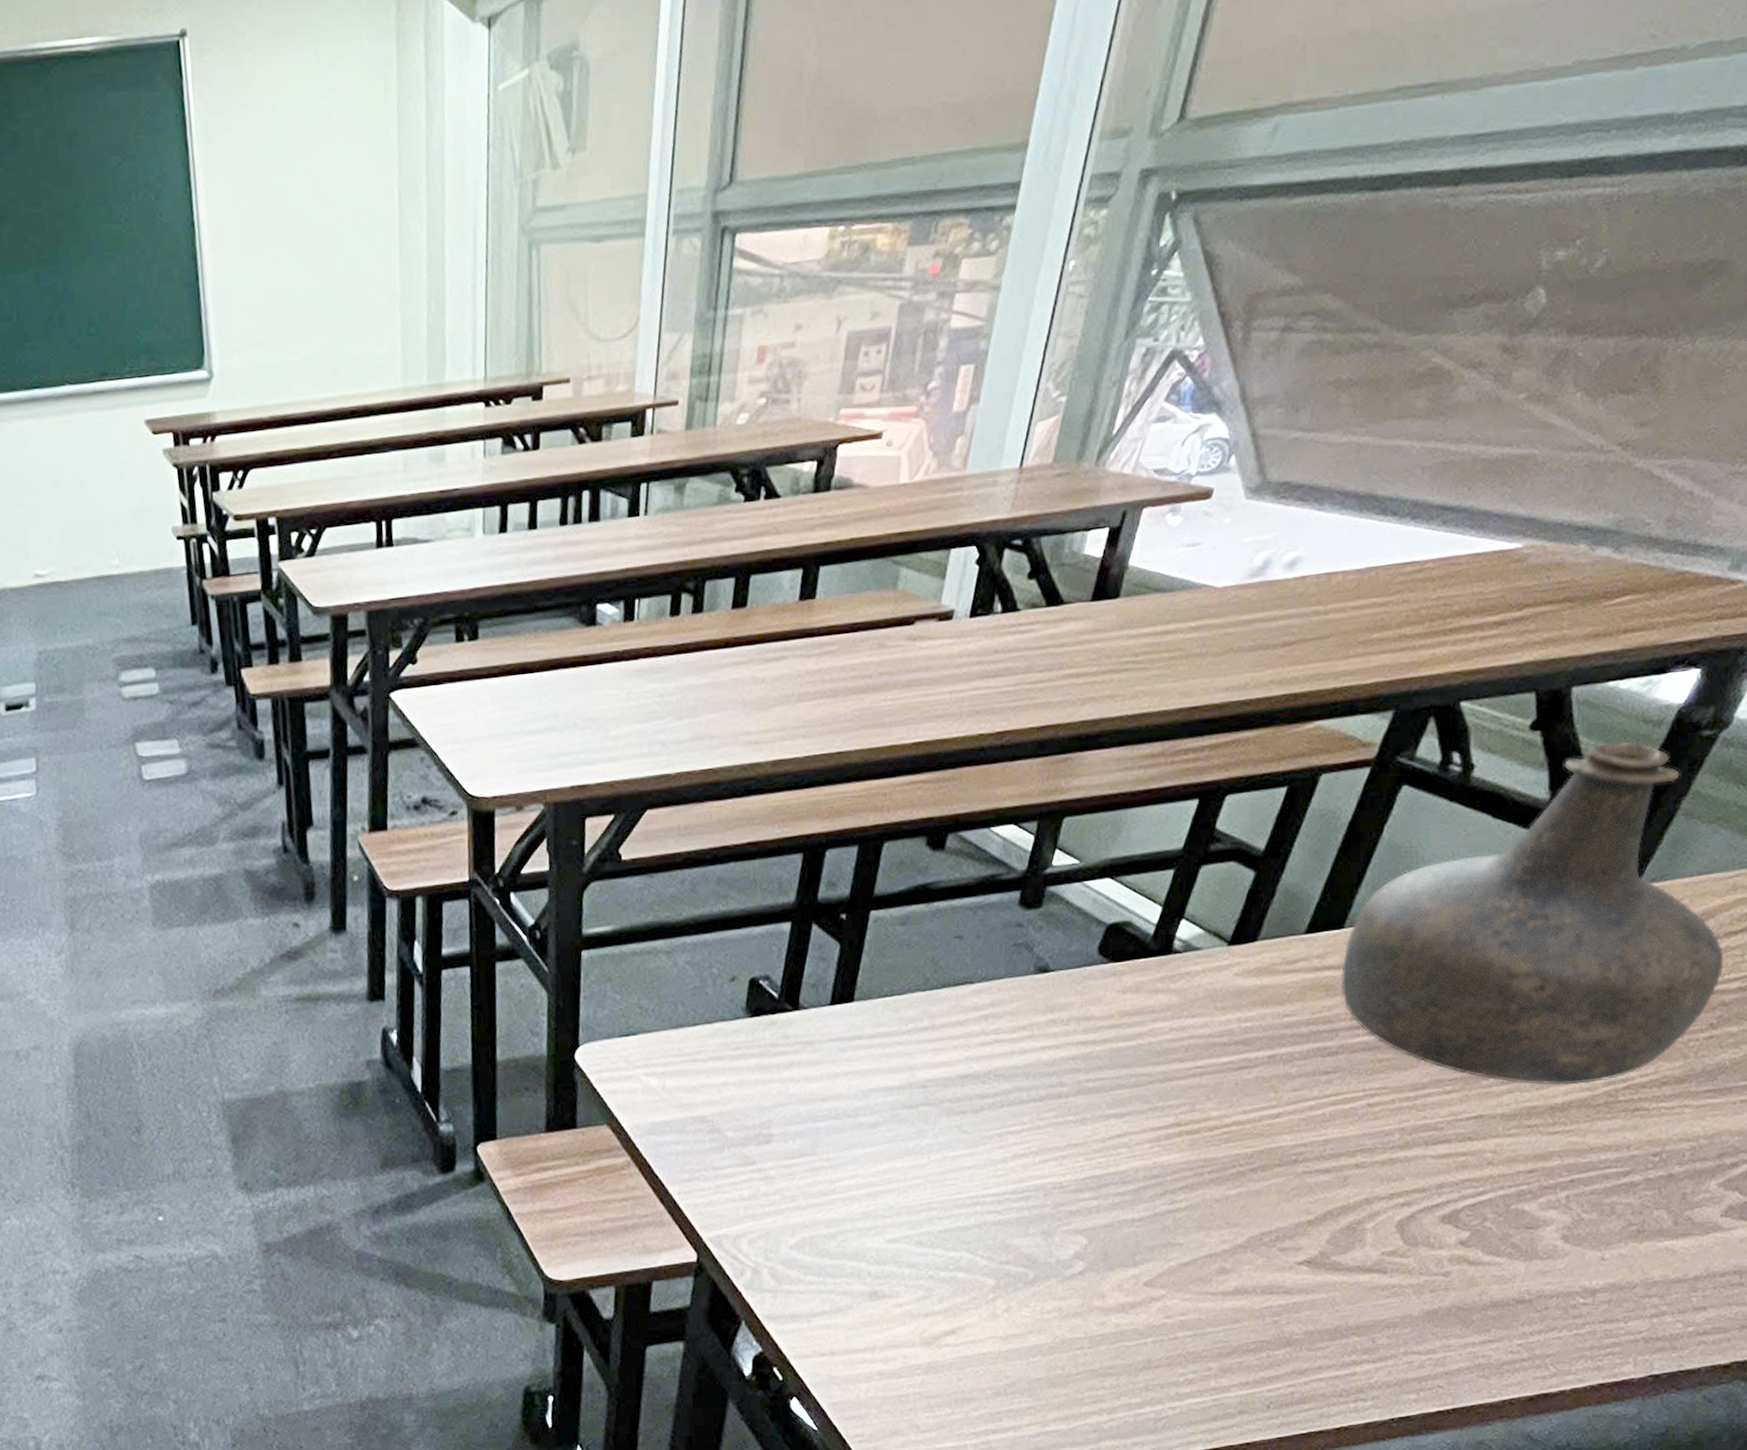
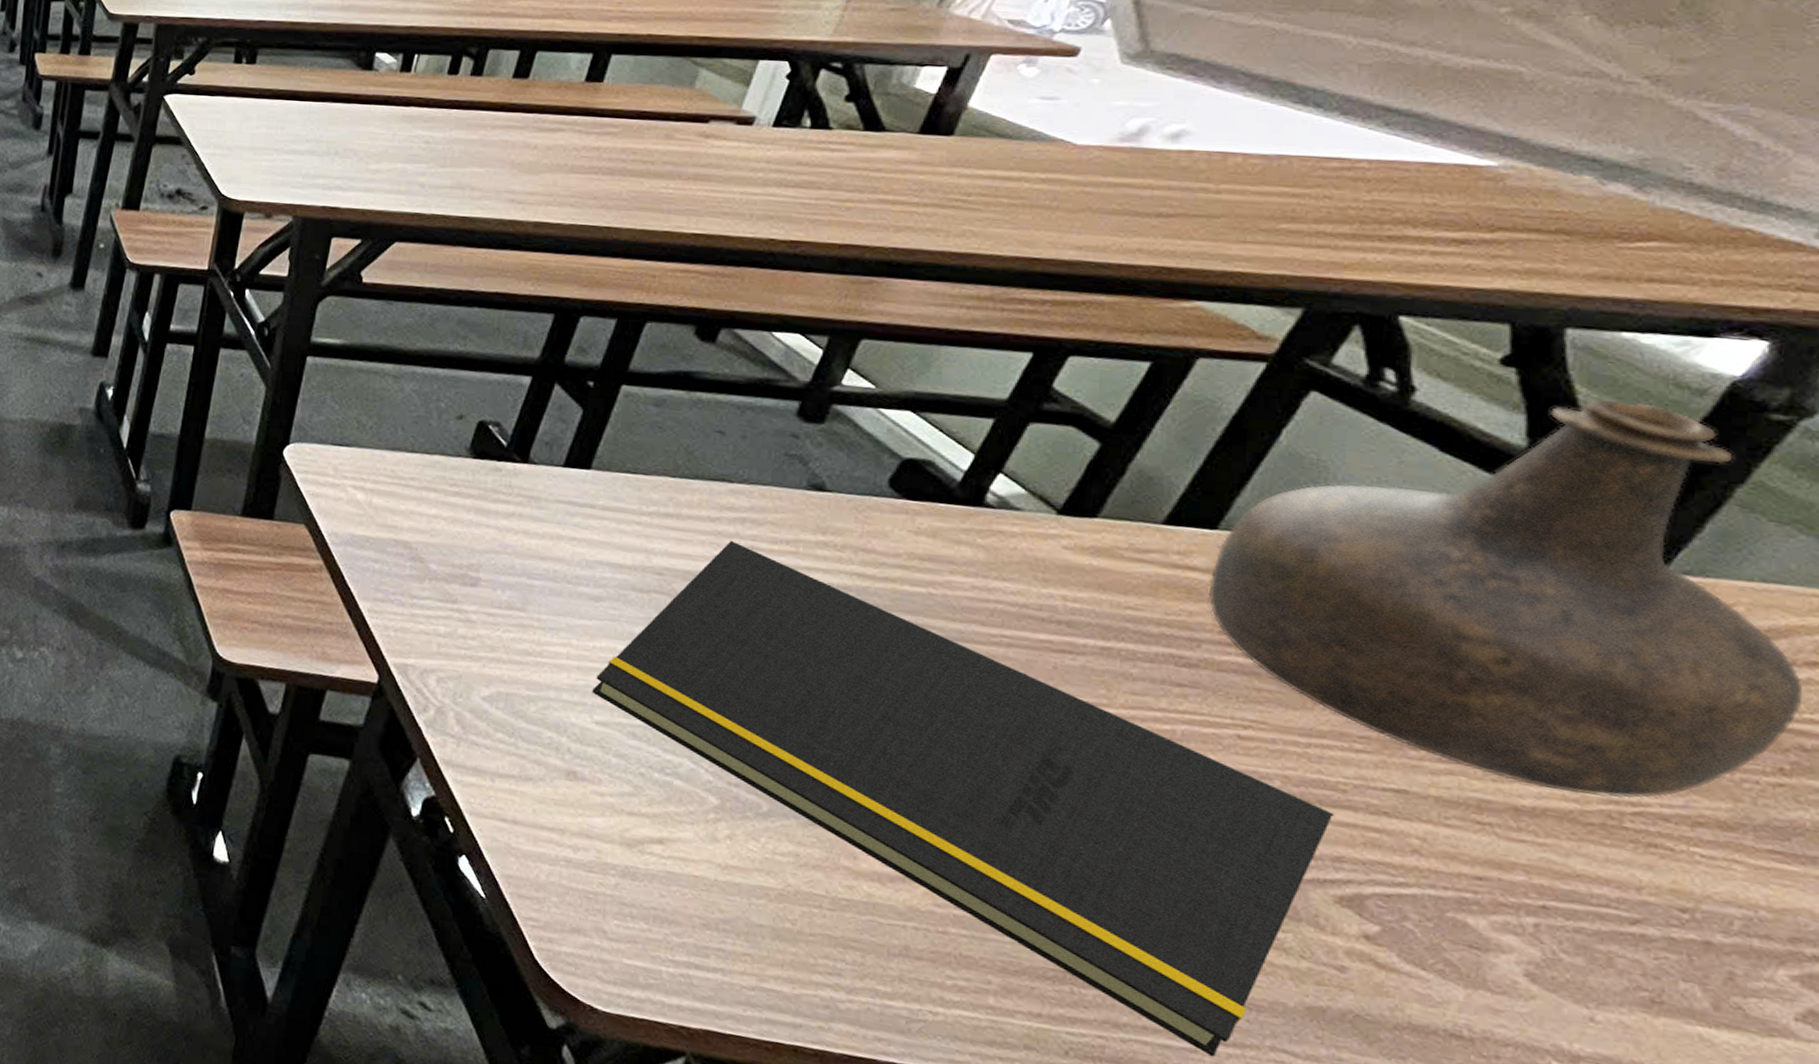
notepad: none [881,1039,1436,1375] -> present [592,540,1335,1057]

